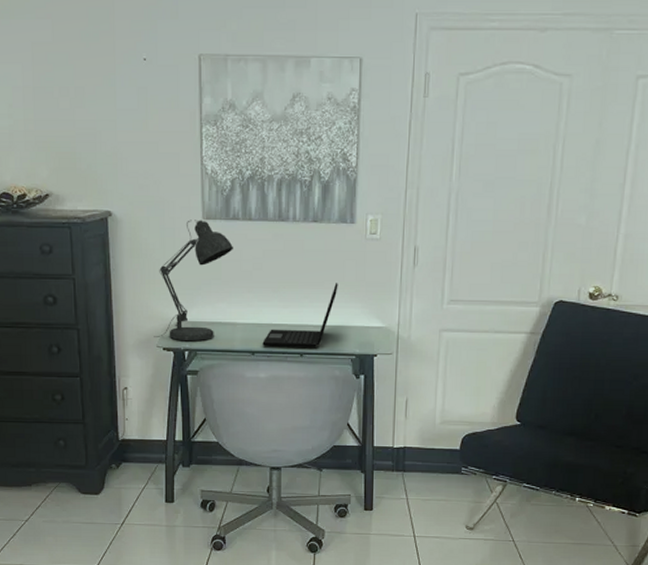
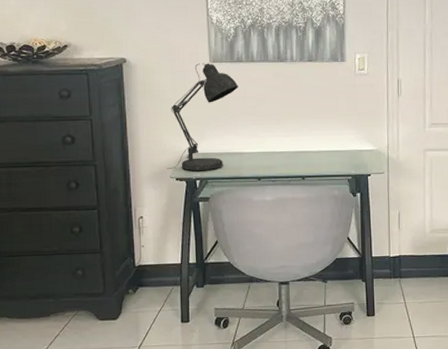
laptop: present [262,283,338,347] -> none [267,113,333,172]

